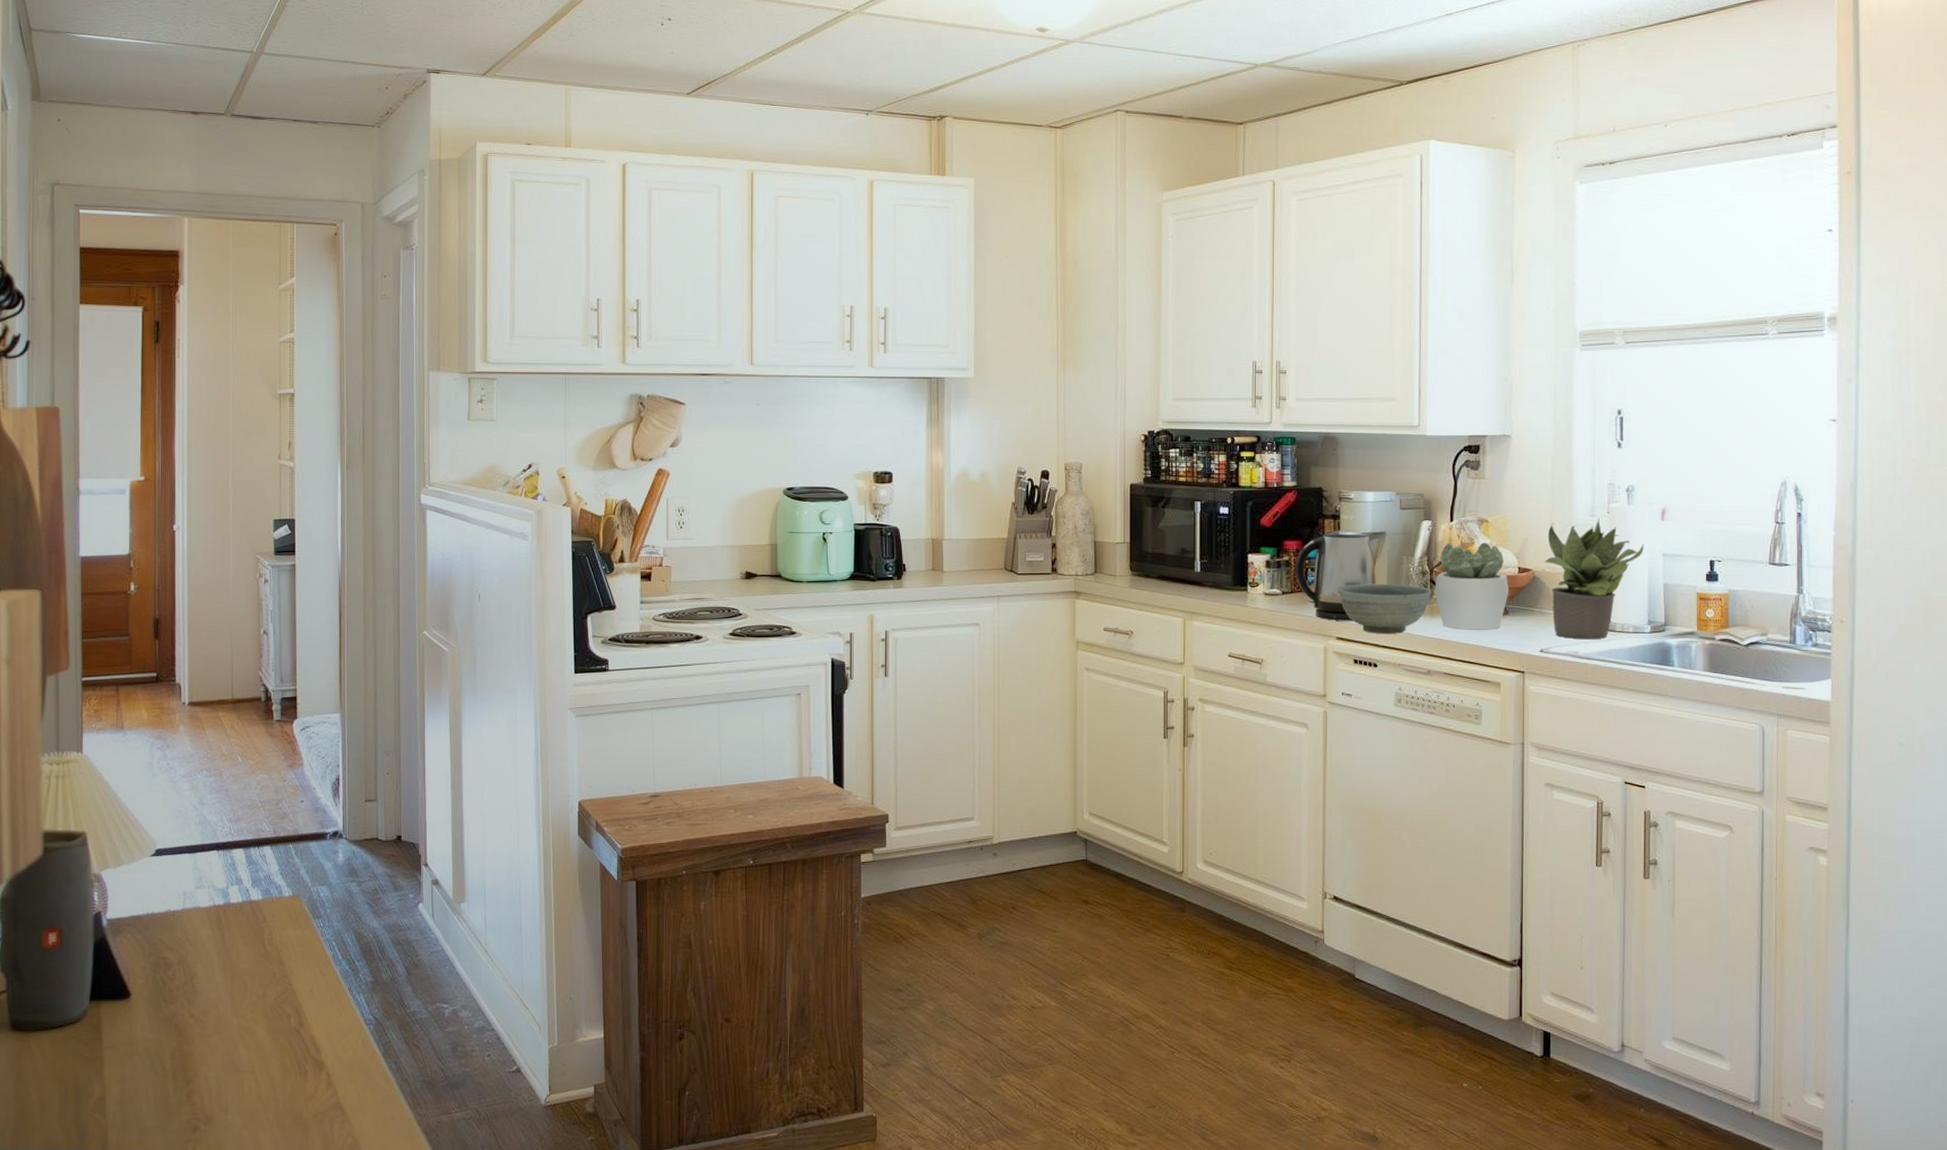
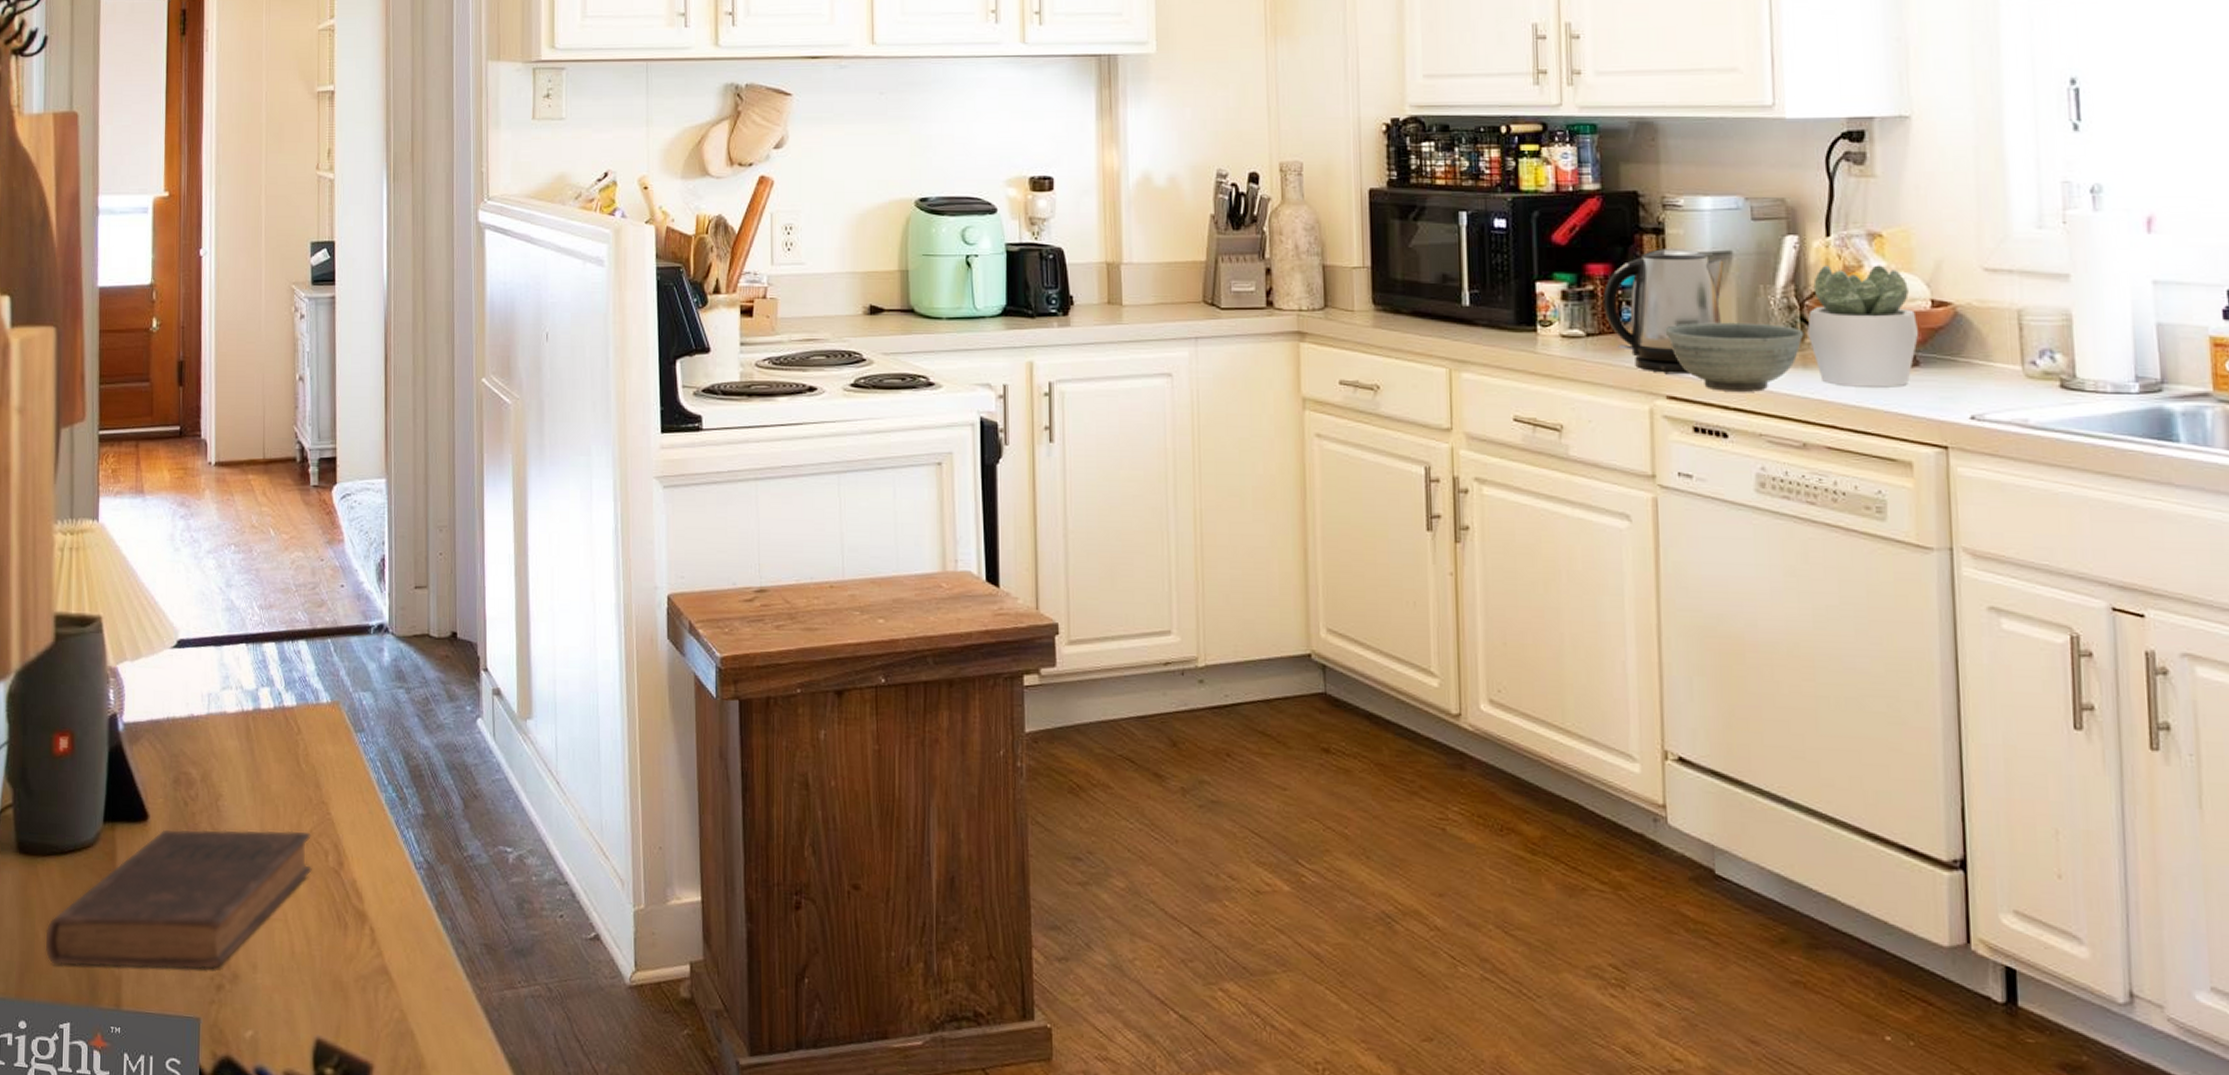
book: none [38,1000,276,1120] -> present [45,829,312,969]
potted plant: present [1544,518,1644,639] -> none [1970,230,2122,402]

